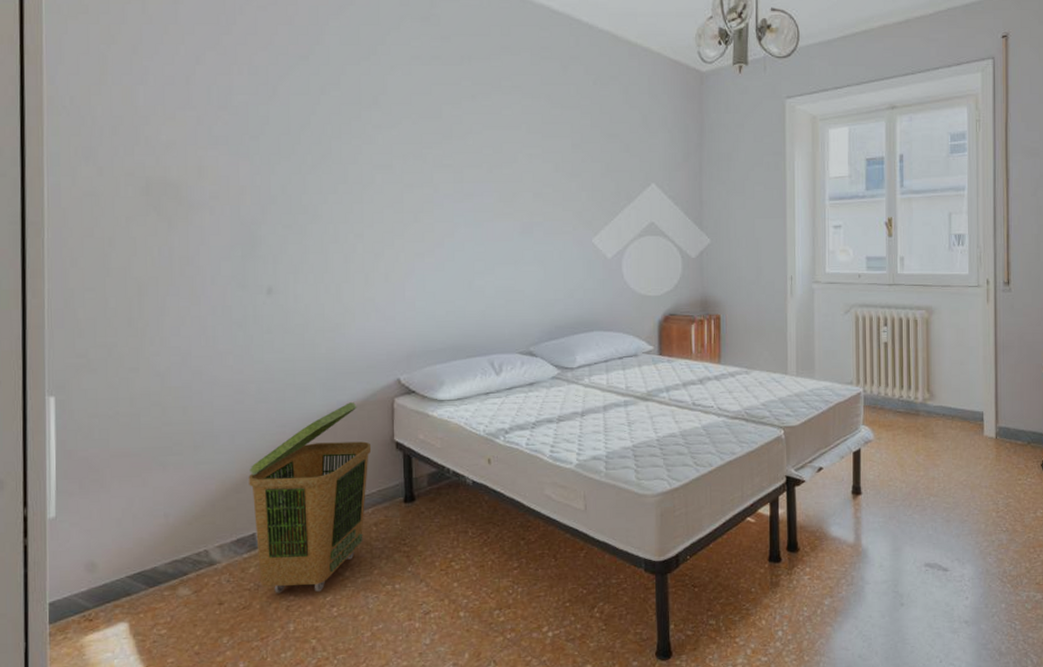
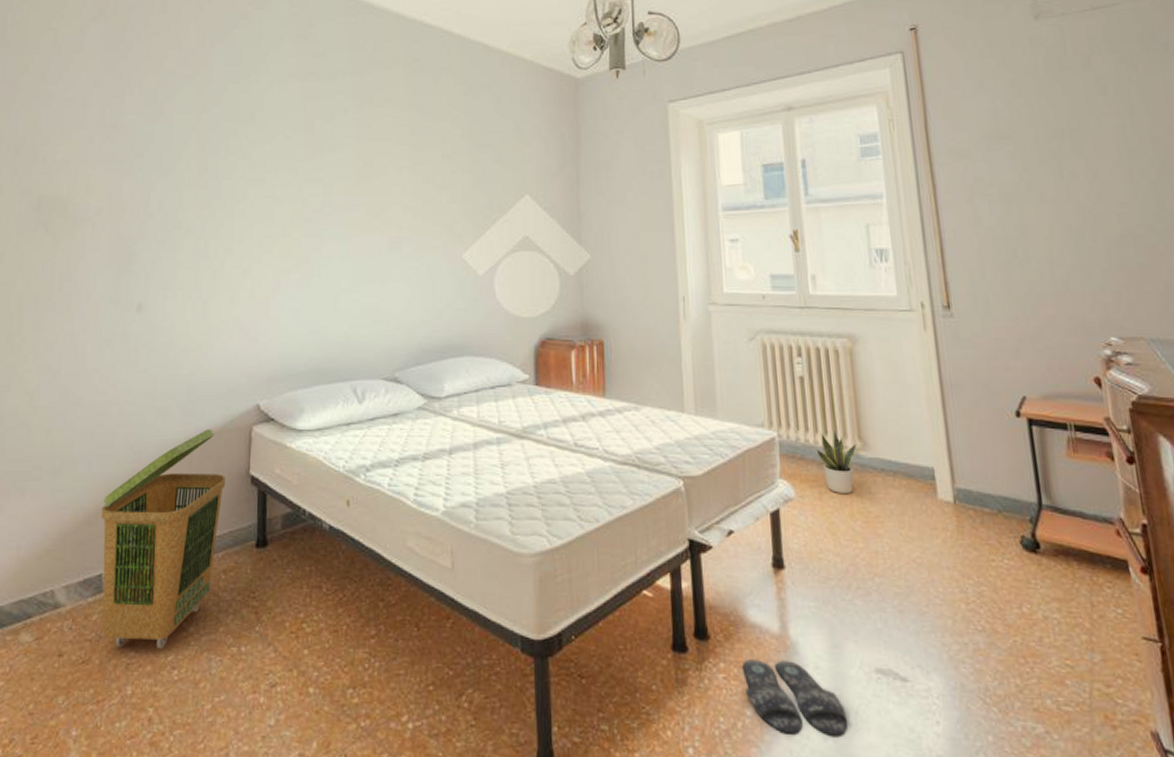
slippers: none [824,562,901,615] -> present [742,659,848,738]
potted plant: none [893,385,925,436] -> present [816,431,857,495]

